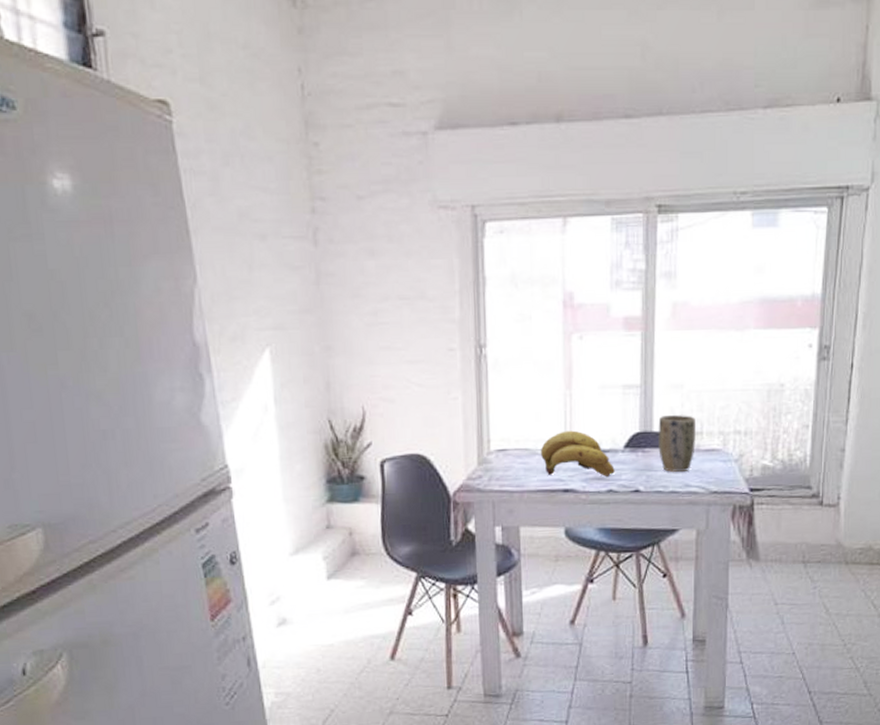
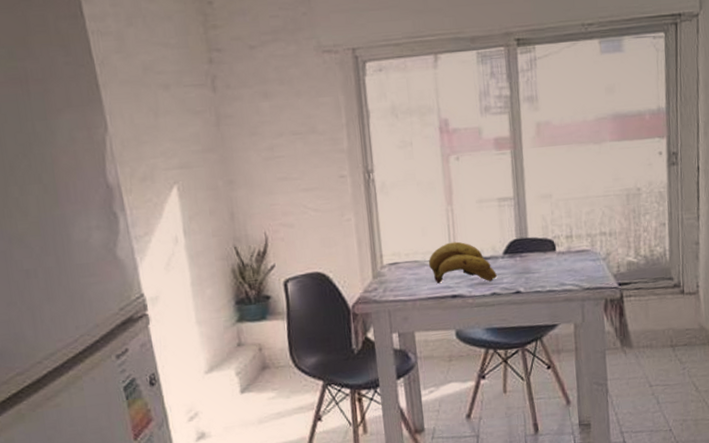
plant pot: present [658,414,697,472] -> none [532,221,568,273]

